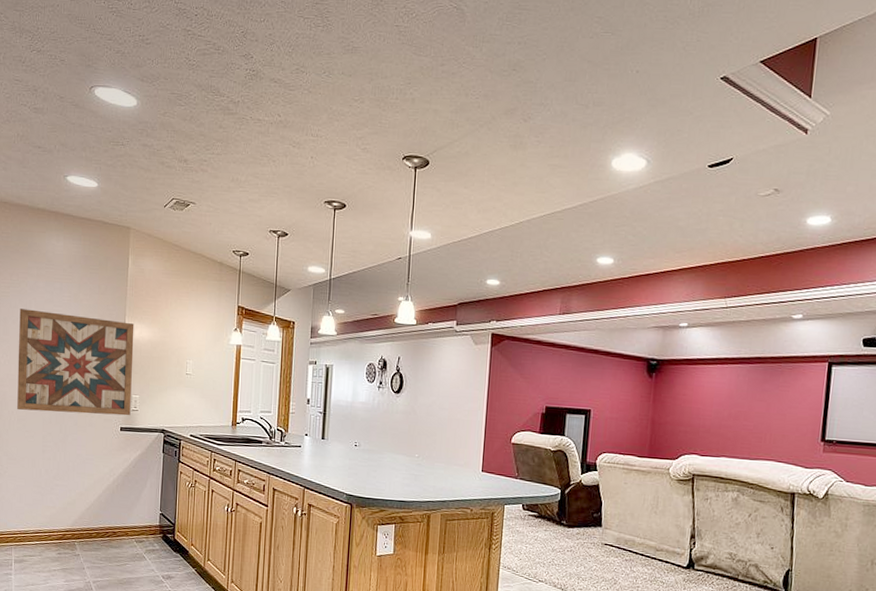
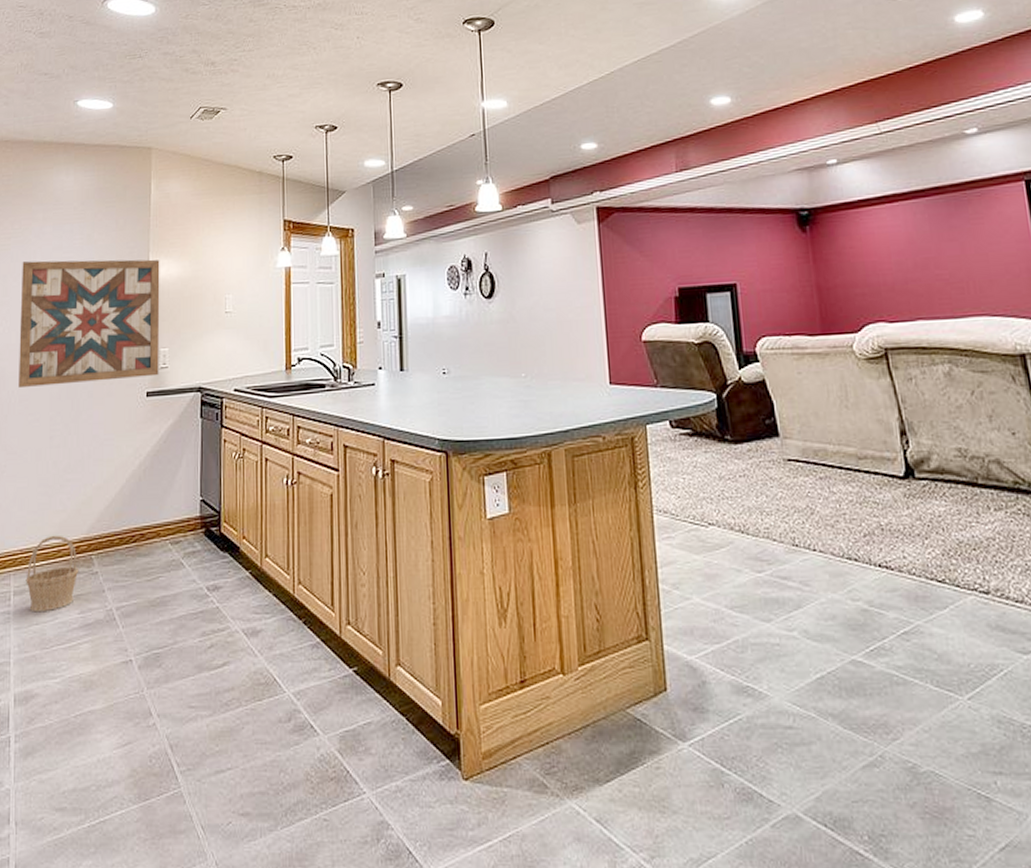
basket: none [24,523,65,578] -> present [25,535,79,613]

